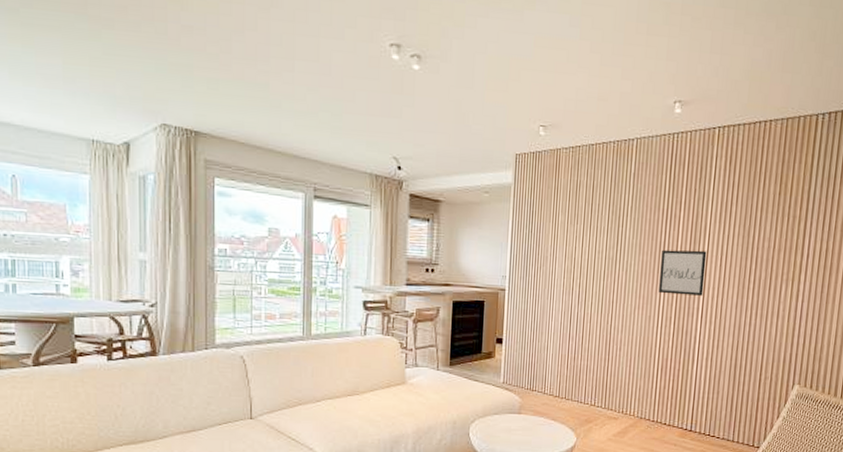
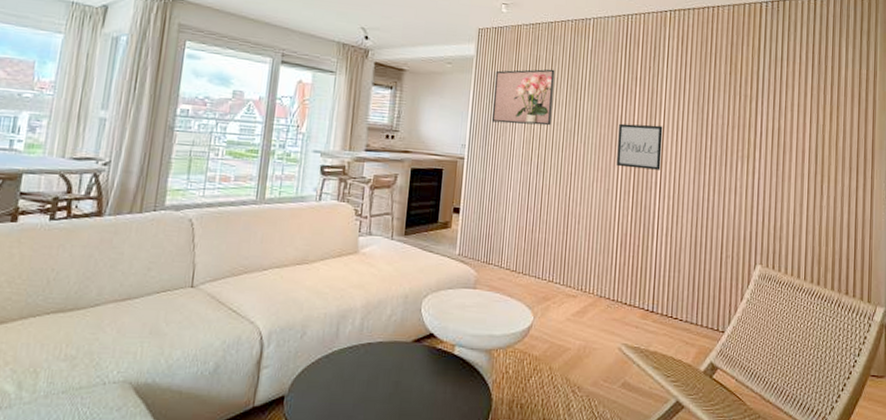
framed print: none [531,195,596,255] -> present [491,69,555,126]

